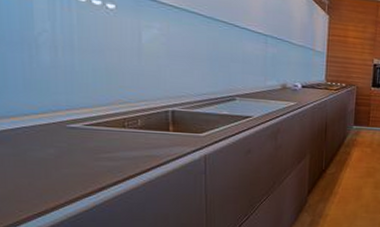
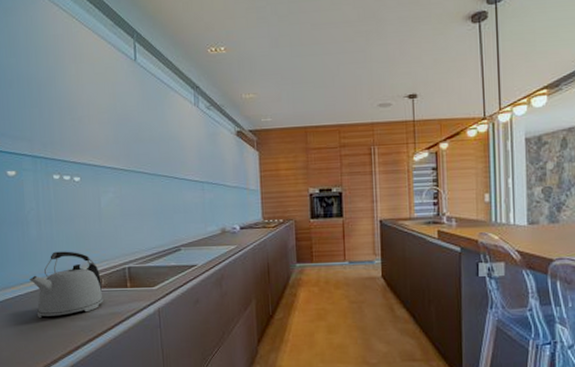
kettle: none [38,83,139,154] -> present [30,251,104,318]

